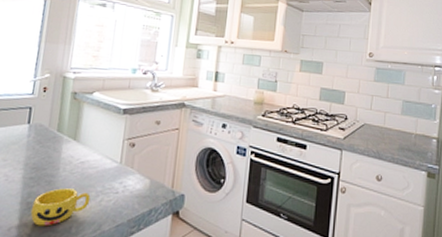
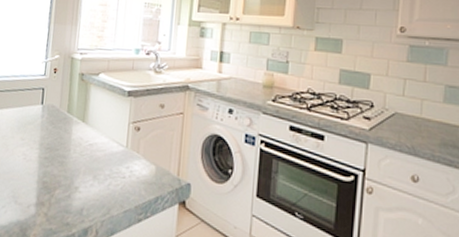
cup: present [30,188,91,227] -> none [46,169,100,207]

